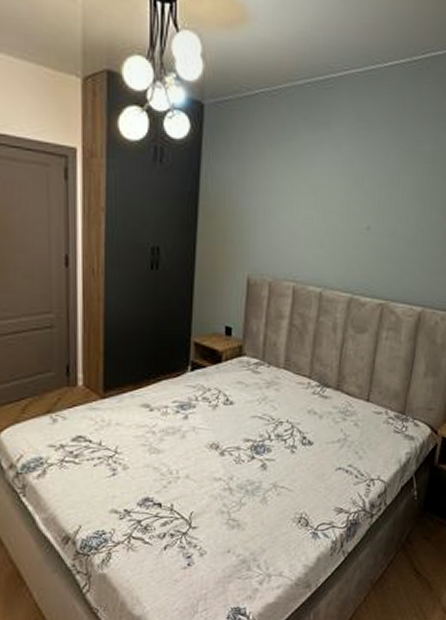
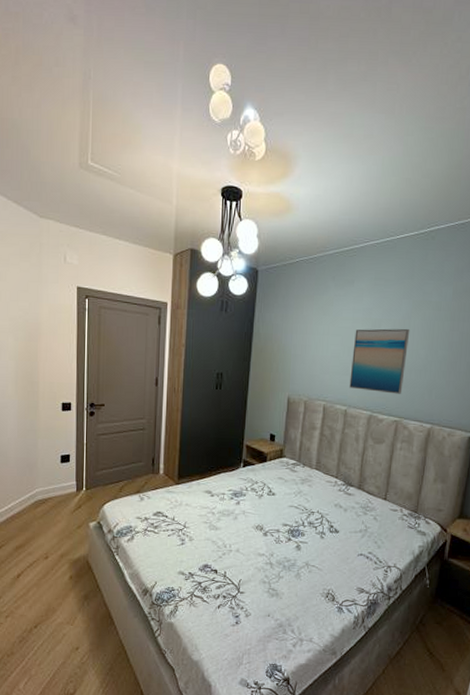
wall art: none [325,186,400,270] -> present [349,328,410,394]

